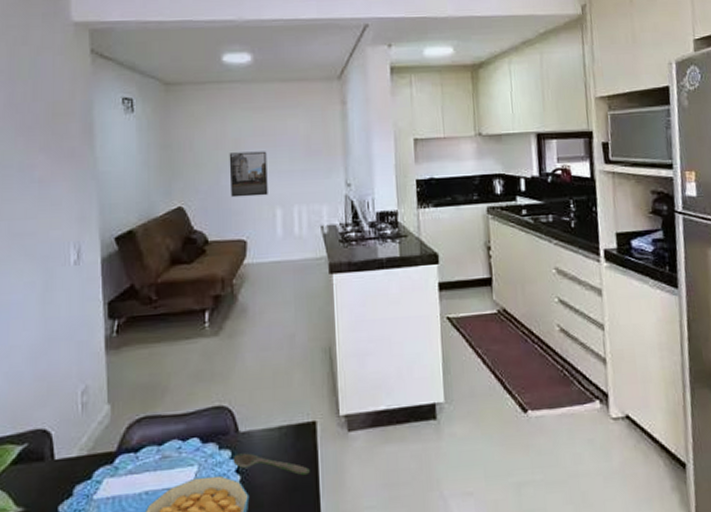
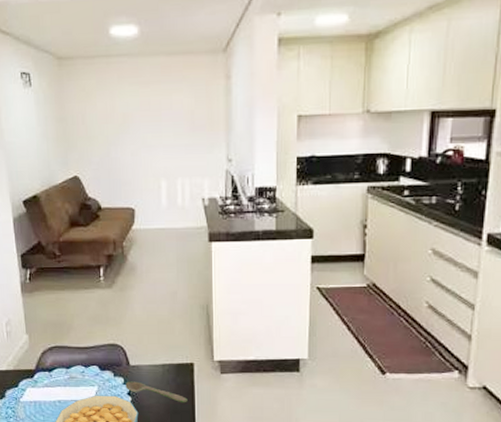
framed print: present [229,151,268,198] -> none [118,125,154,169]

